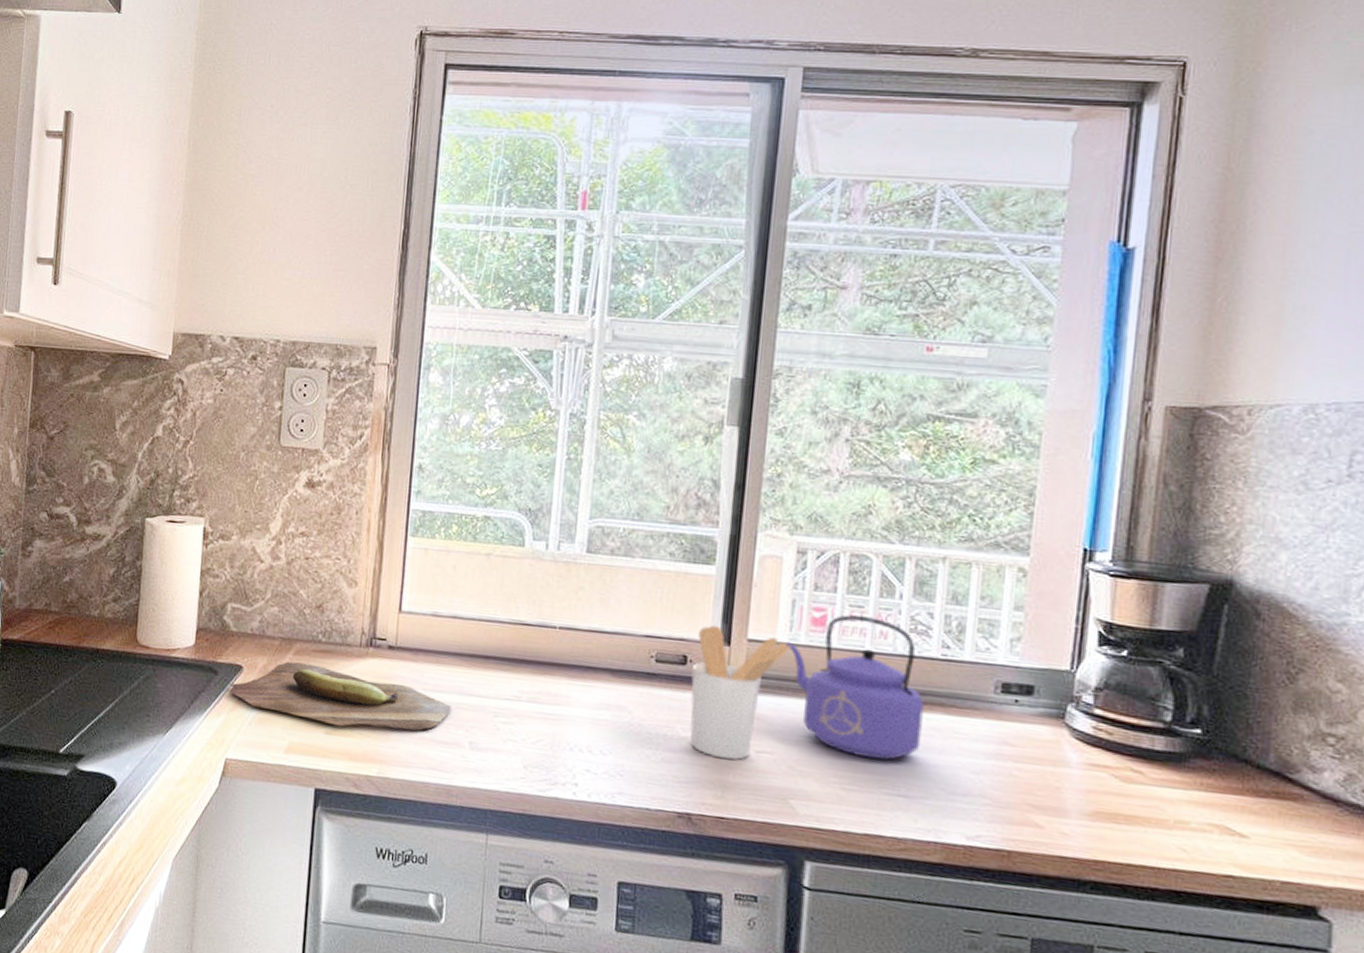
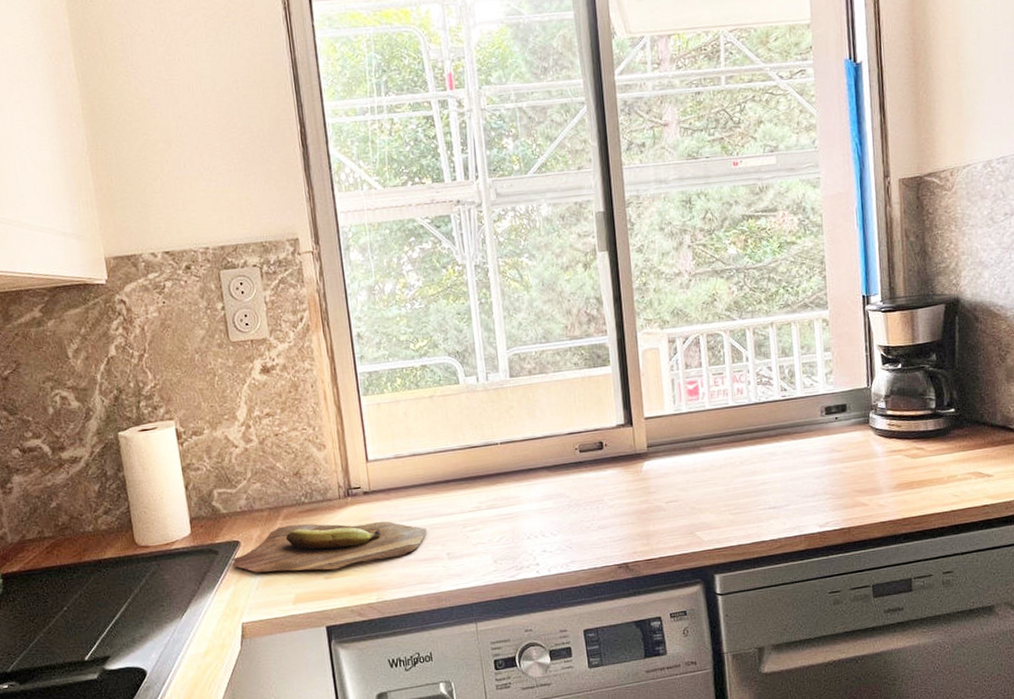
utensil holder: present [690,624,791,760] -> none [607,412,677,515]
kettle: present [786,615,924,760] -> none [673,379,779,487]

